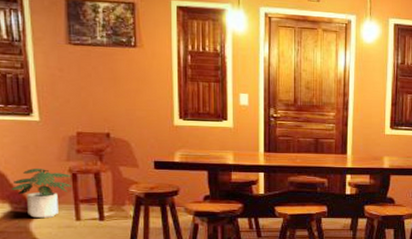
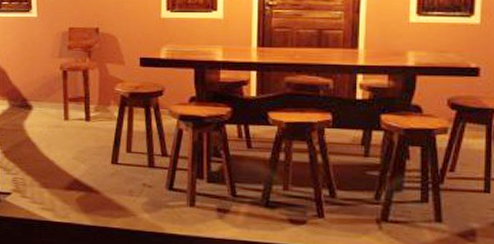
potted plant: present [11,169,73,219] -> none [10,65,63,117]

